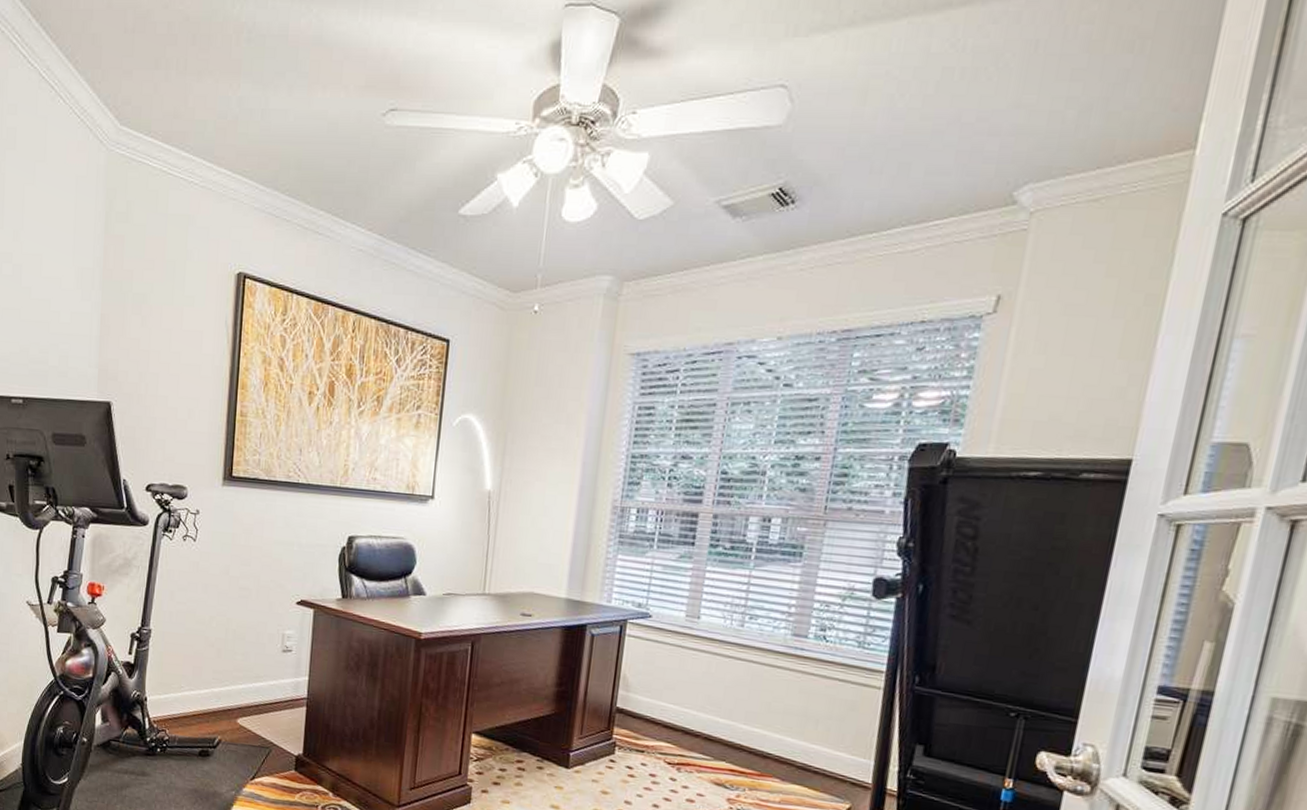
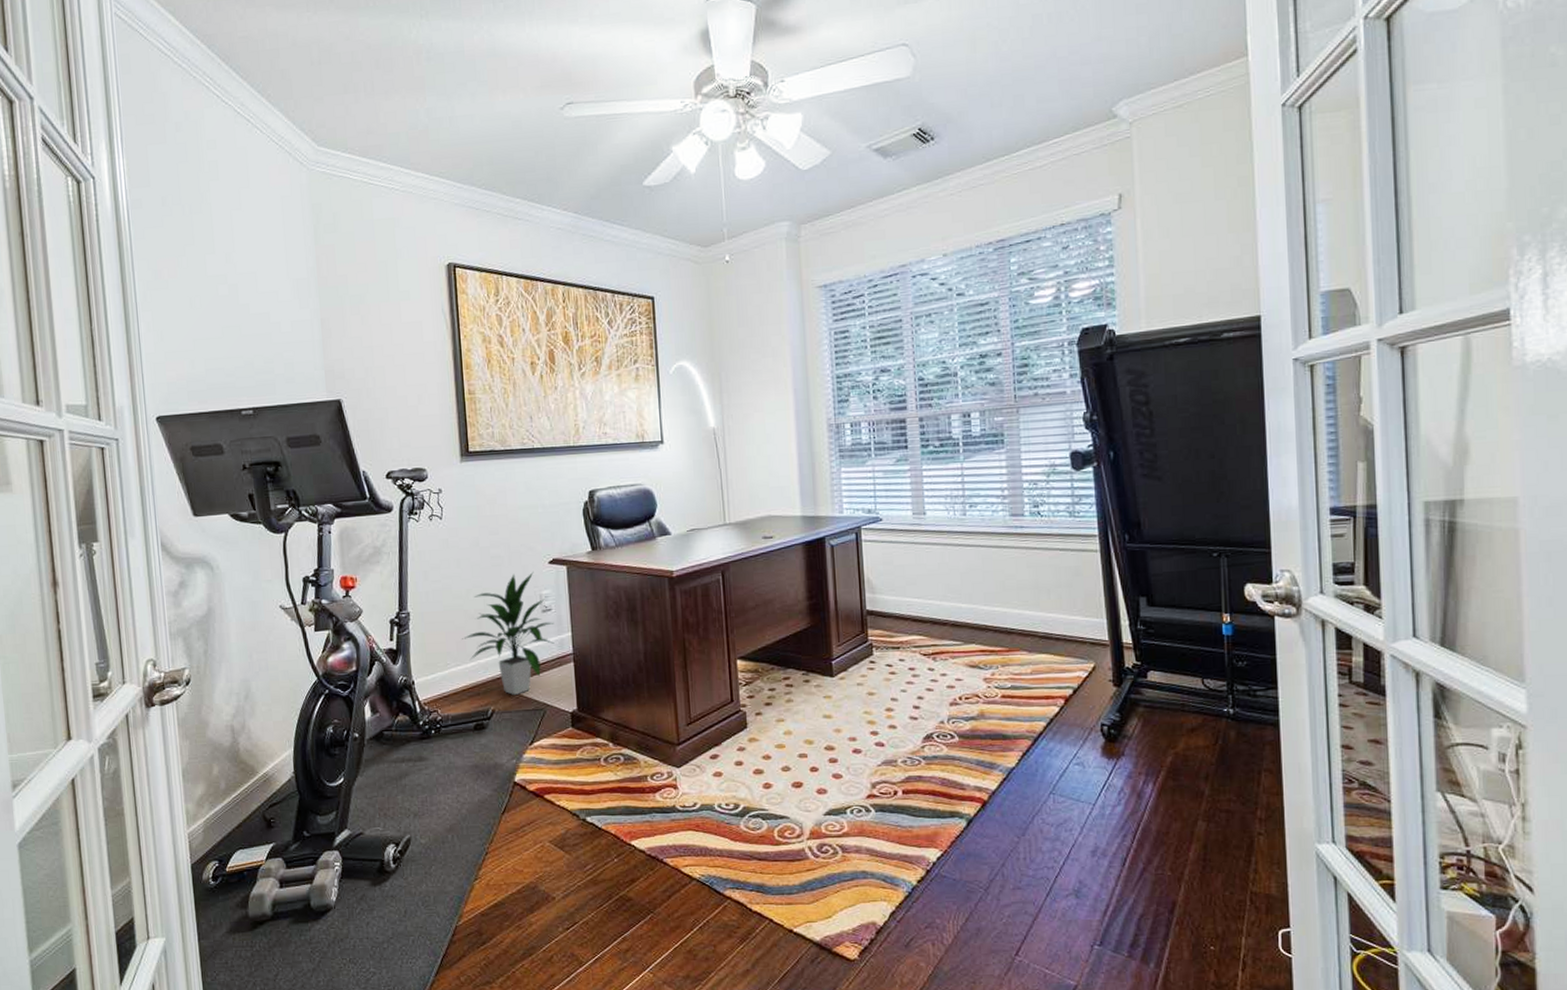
indoor plant: none [199,608,293,729] -> present [462,571,554,695]

